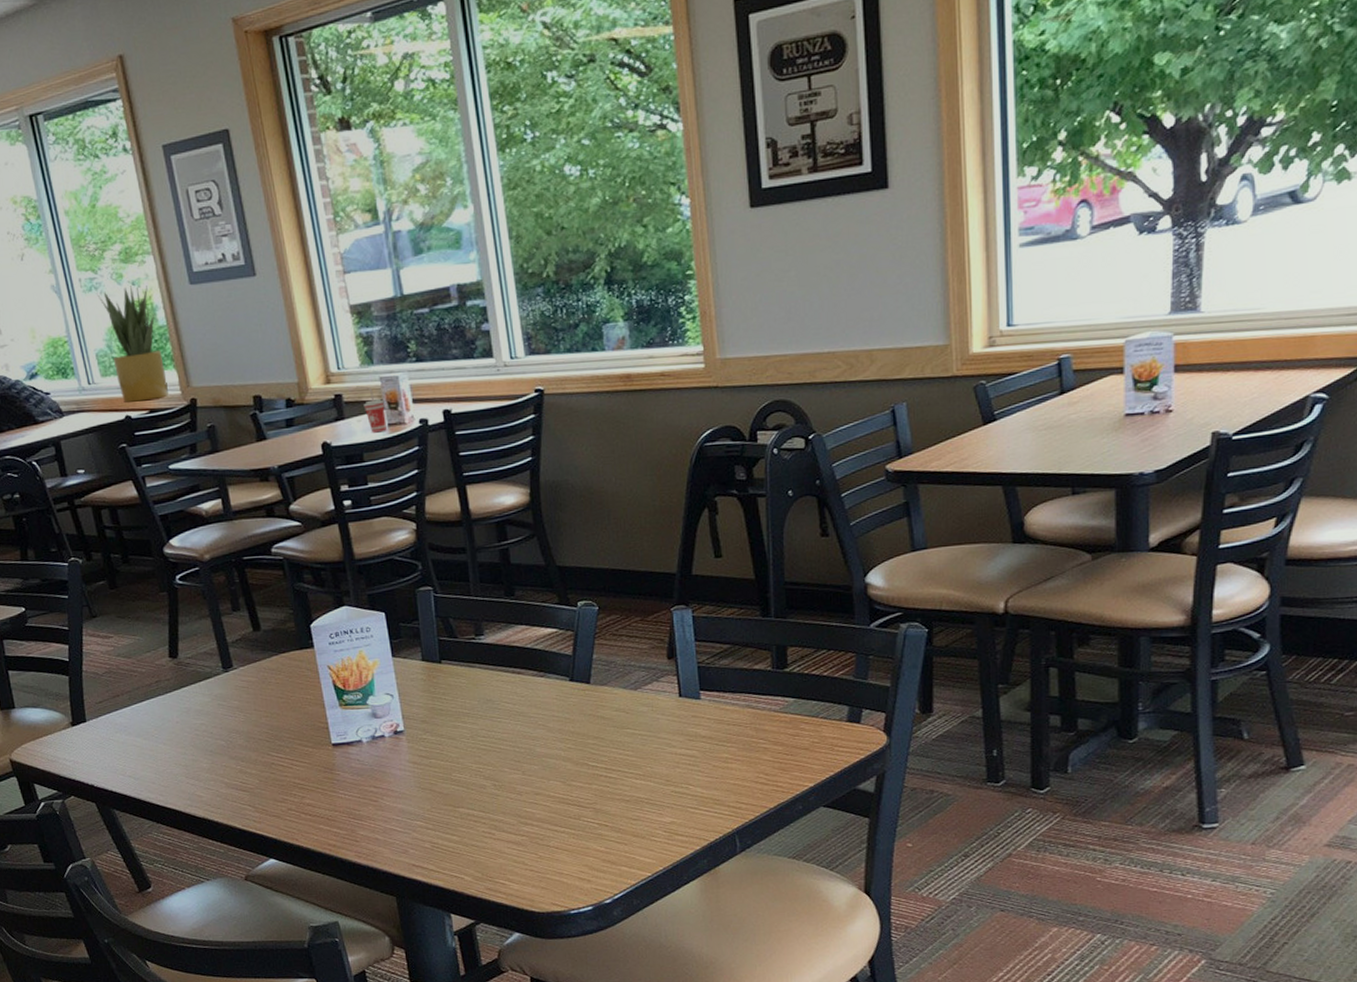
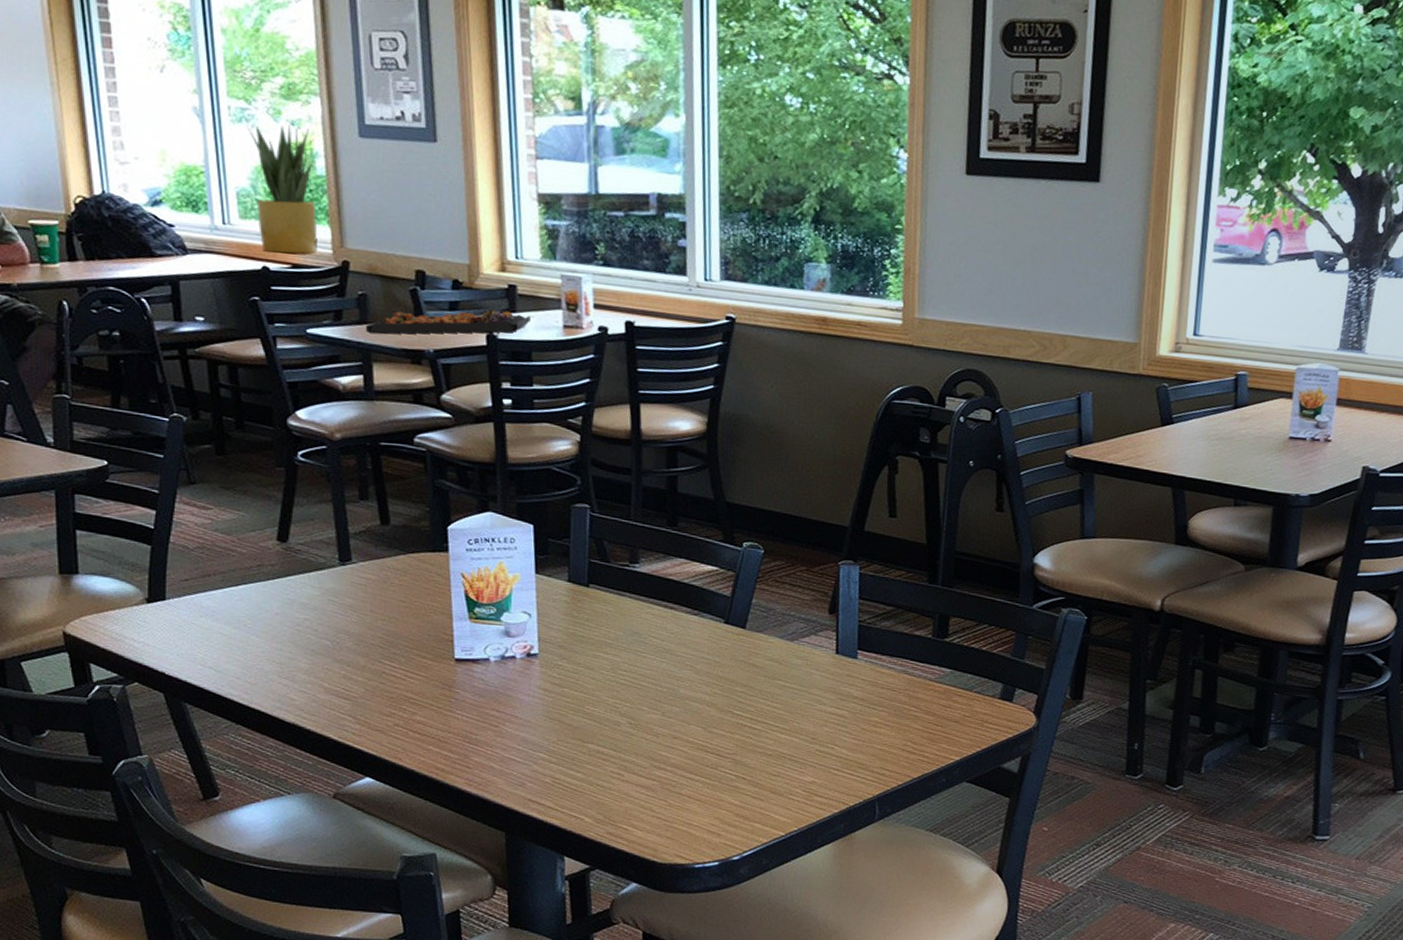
food tray: none [217,419,358,461] -> present [365,308,531,335]
beverage cup: present [355,386,387,433] -> none [532,279,563,333]

